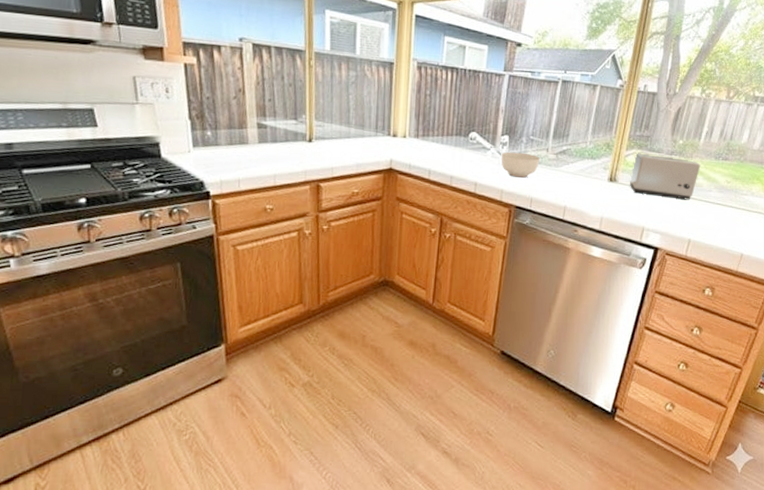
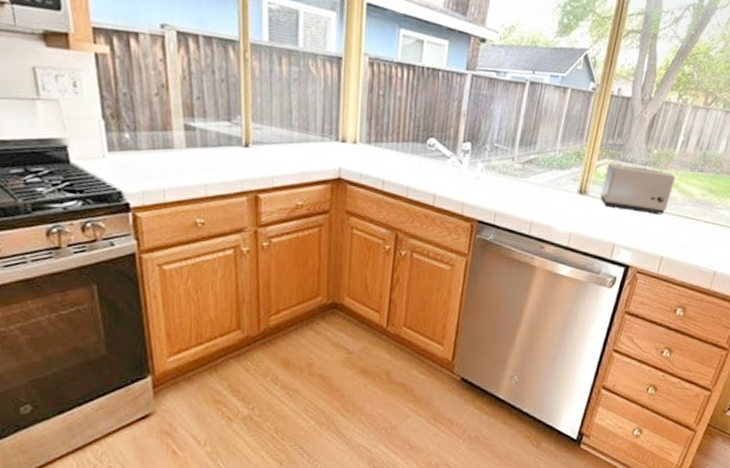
bowl: present [501,151,541,178] -> none [462,160,506,190]

